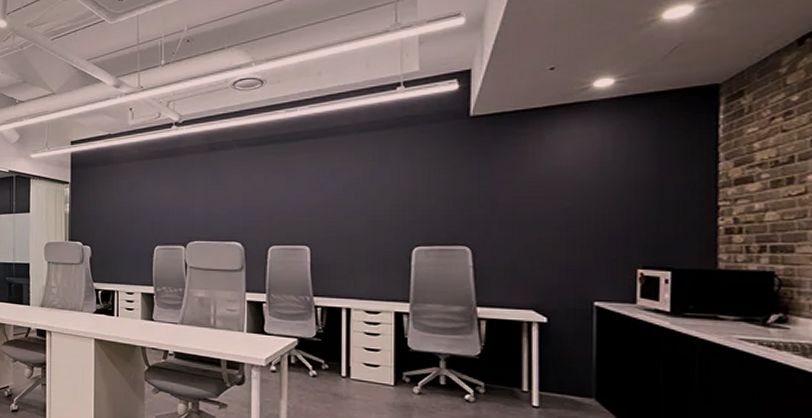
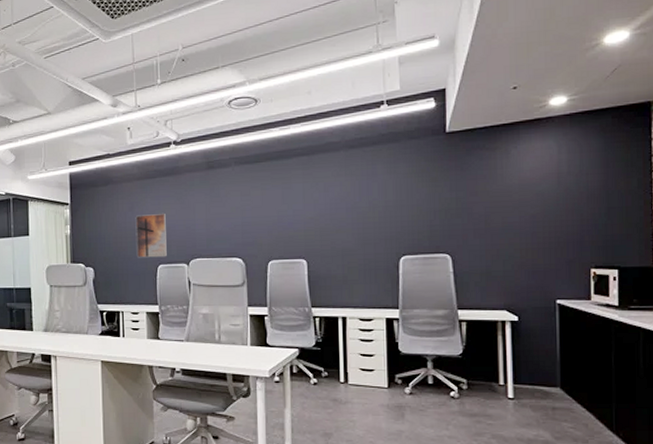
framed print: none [133,195,164,239] -> present [135,214,167,258]

